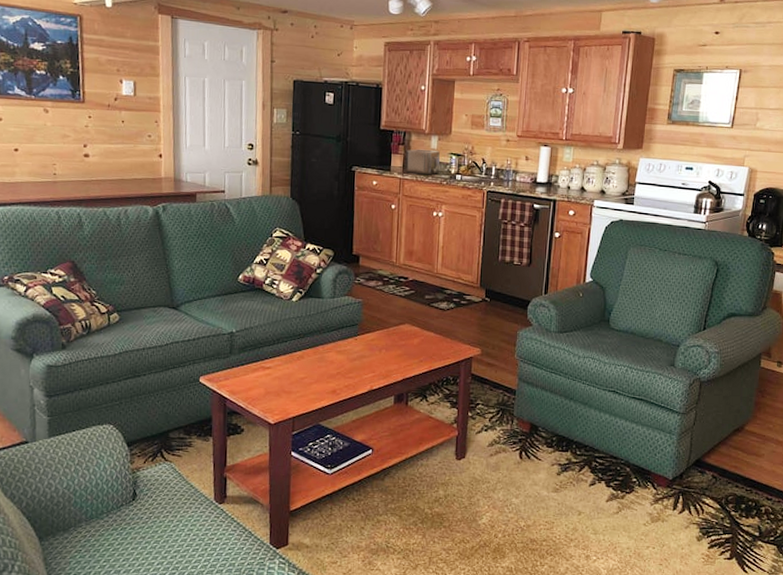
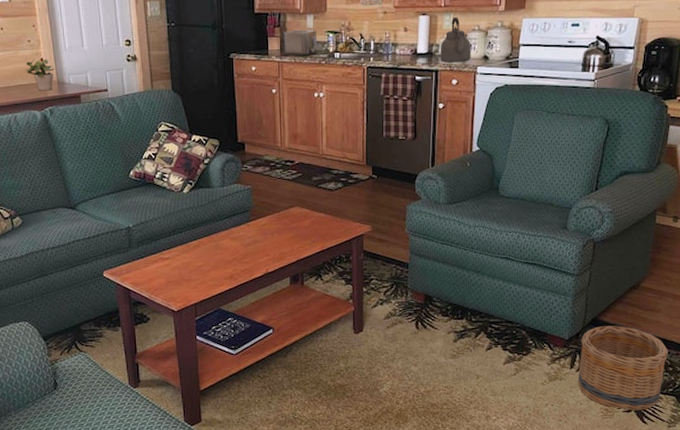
potted plant: none [143,154,173,187] -> present [25,58,55,91]
kettle: none [558,150,589,194] -> present [440,17,470,63]
basket: none [679,468,771,559] -> present [577,325,669,411]

